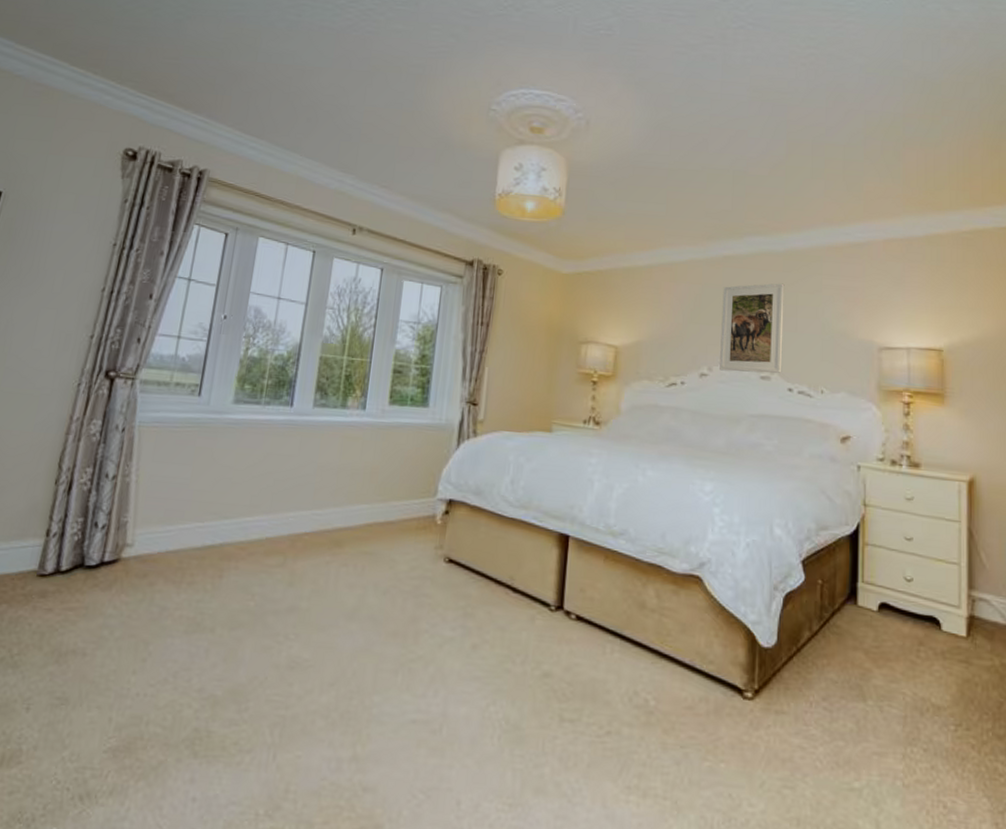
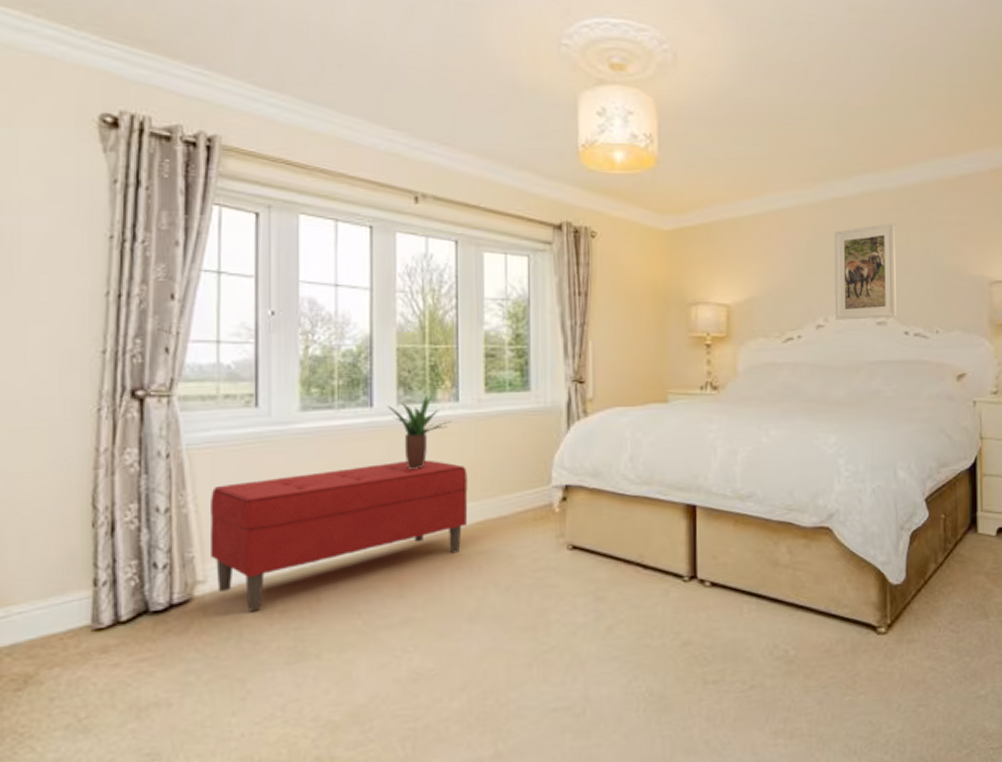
bench: none [141,458,364,579] -> present [211,459,468,611]
potted plant: none [304,400,357,467] -> present [387,393,452,469]

